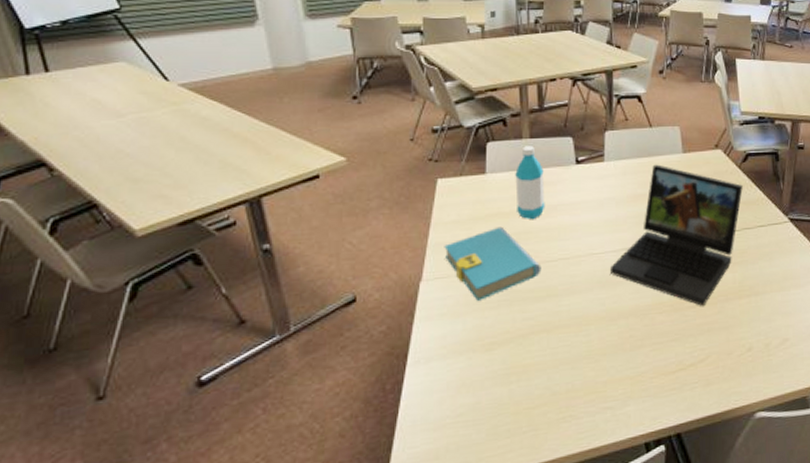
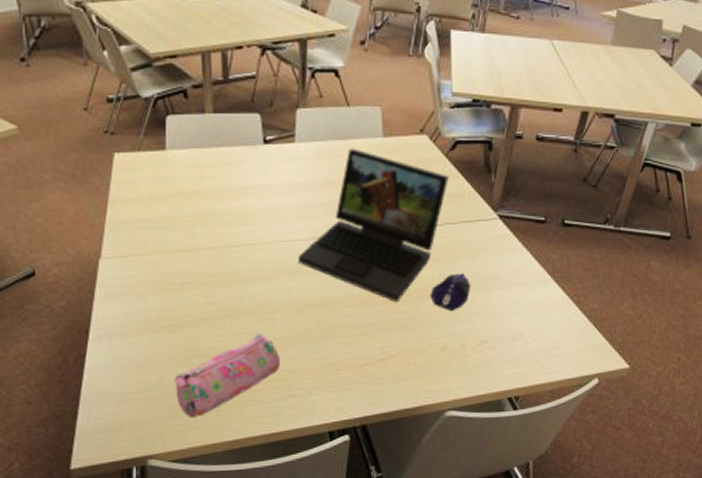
book: present [444,226,542,301] -> none [123,207,225,282]
pencil case: none [491,346,596,440] -> present [174,334,281,419]
water bottle: present [515,146,545,220] -> none [197,121,230,202]
computer mouse: none [733,274,770,311] -> present [430,273,471,311]

